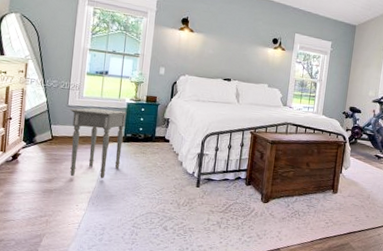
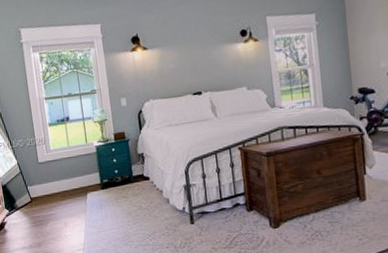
side table: present [70,108,127,179] -> none [41,156,104,237]

